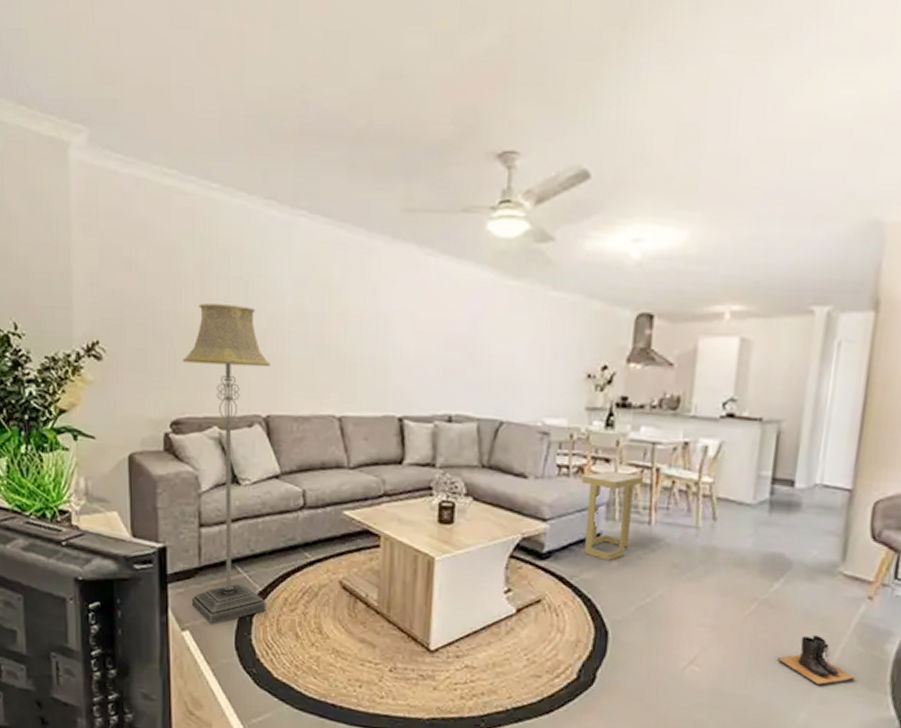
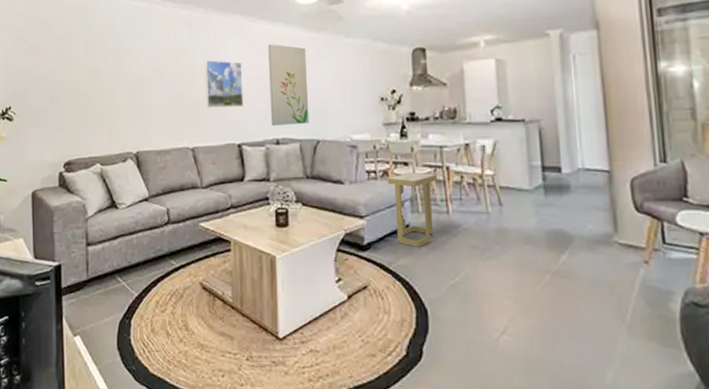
floor lamp: present [182,303,270,625] -> none [72,71,142,330]
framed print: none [361,301,412,369] -> present [204,59,244,108]
wall art: none [443,289,498,400] -> present [268,44,310,126]
boots: present [776,634,856,686] -> none [576,299,650,346]

